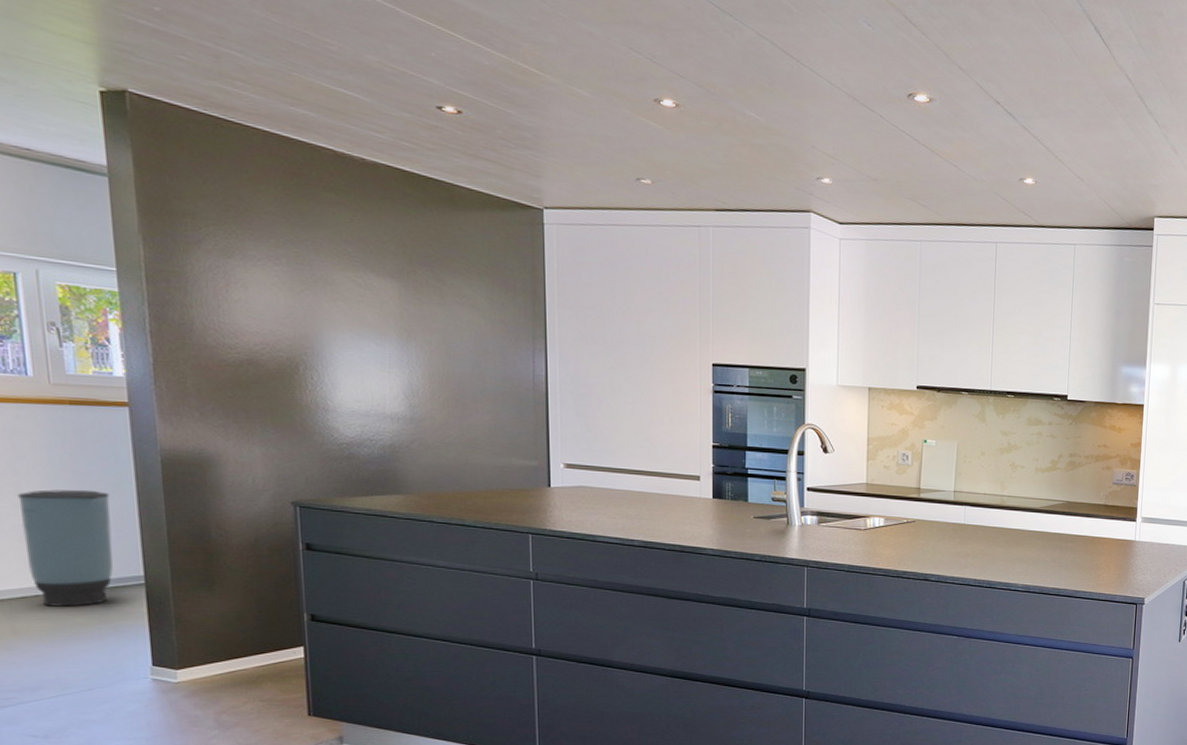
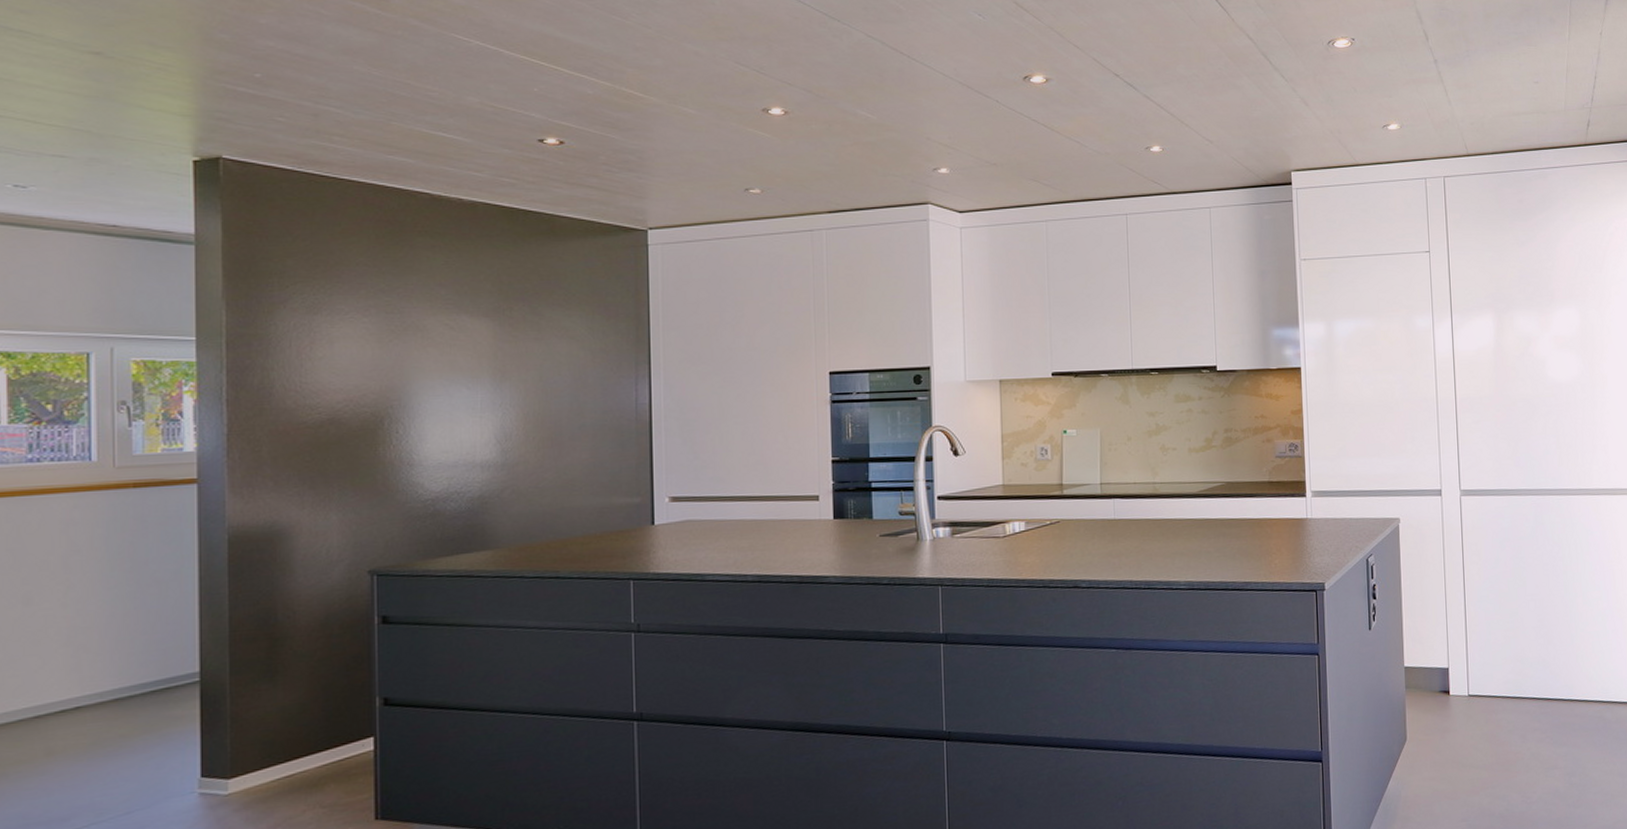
trash can: present [18,489,113,607] -> none [68,580,169,719]

